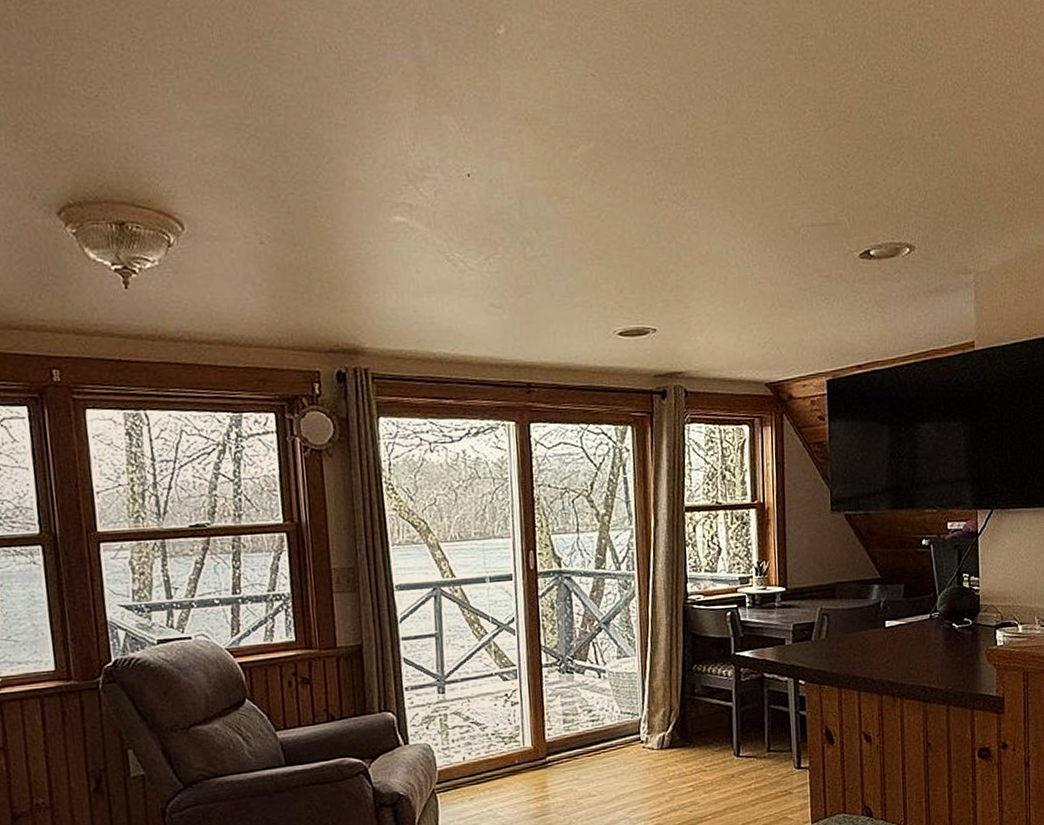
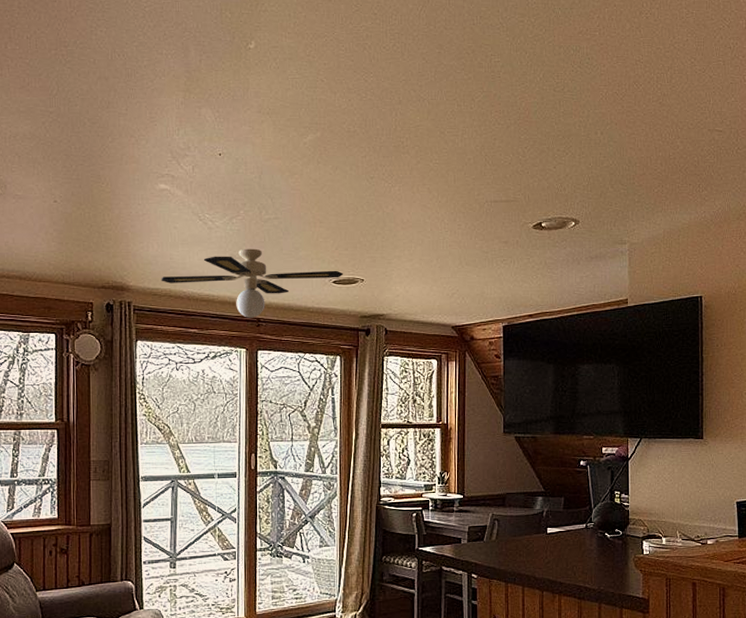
ceiling fan: none [403,295,631,383] -> present [161,248,344,318]

